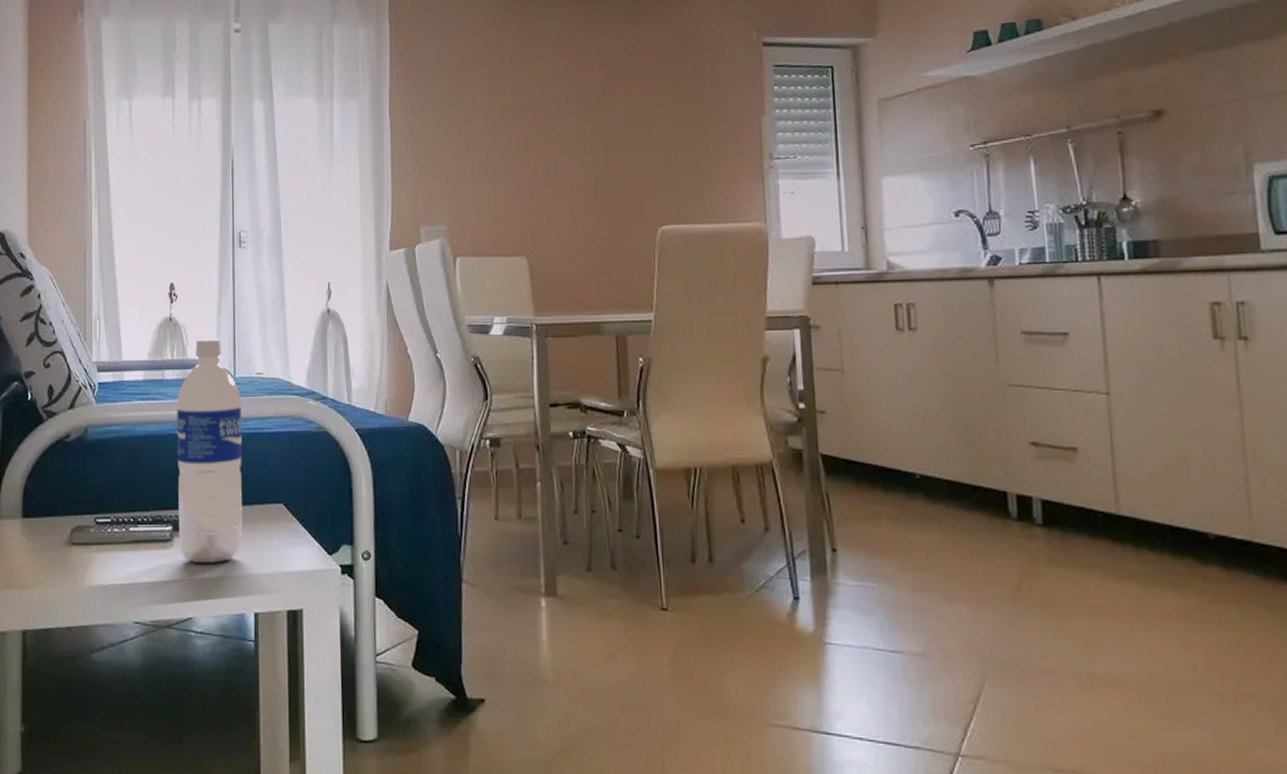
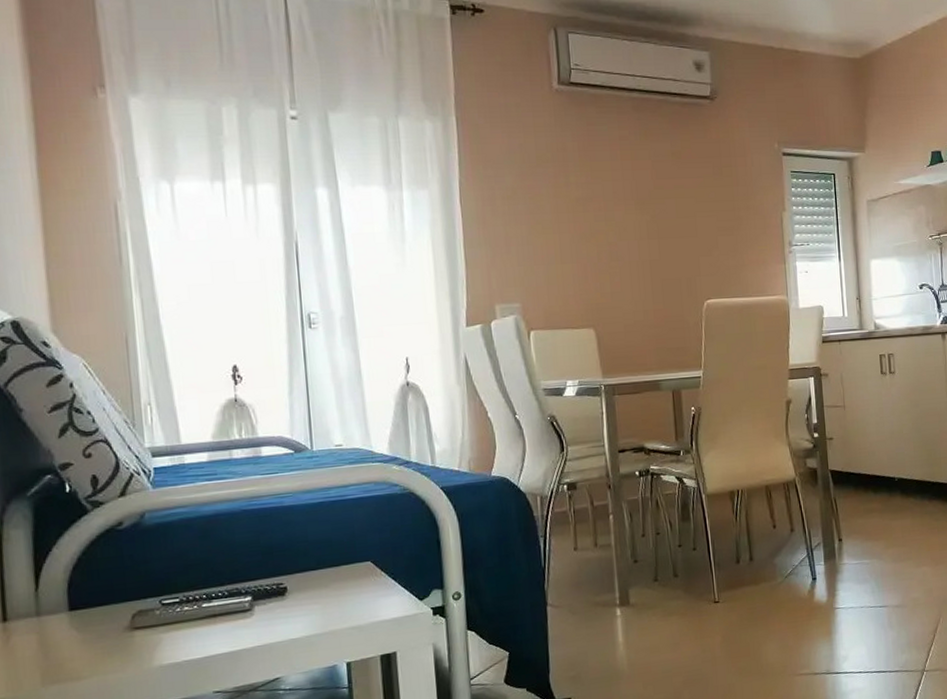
water bottle: present [177,339,243,563] -> none [248,416,330,627]

